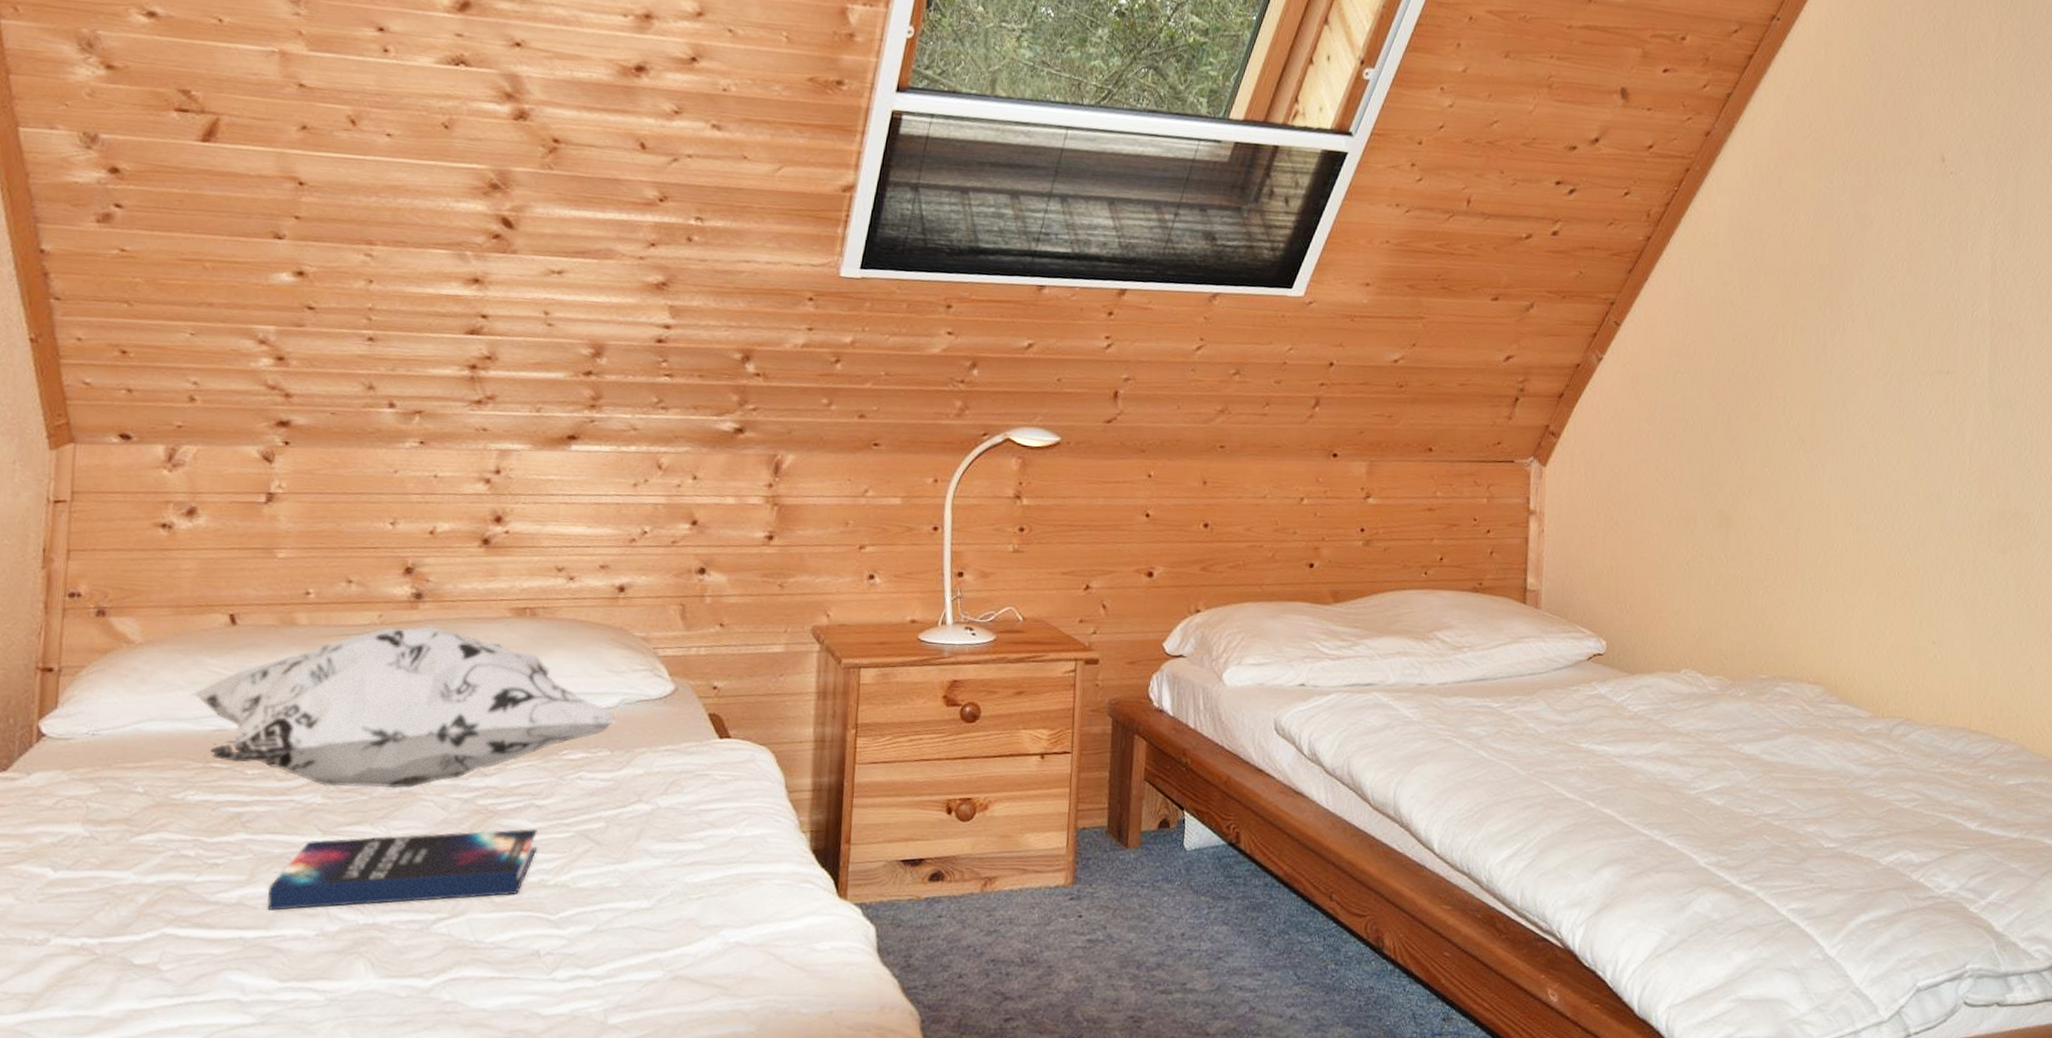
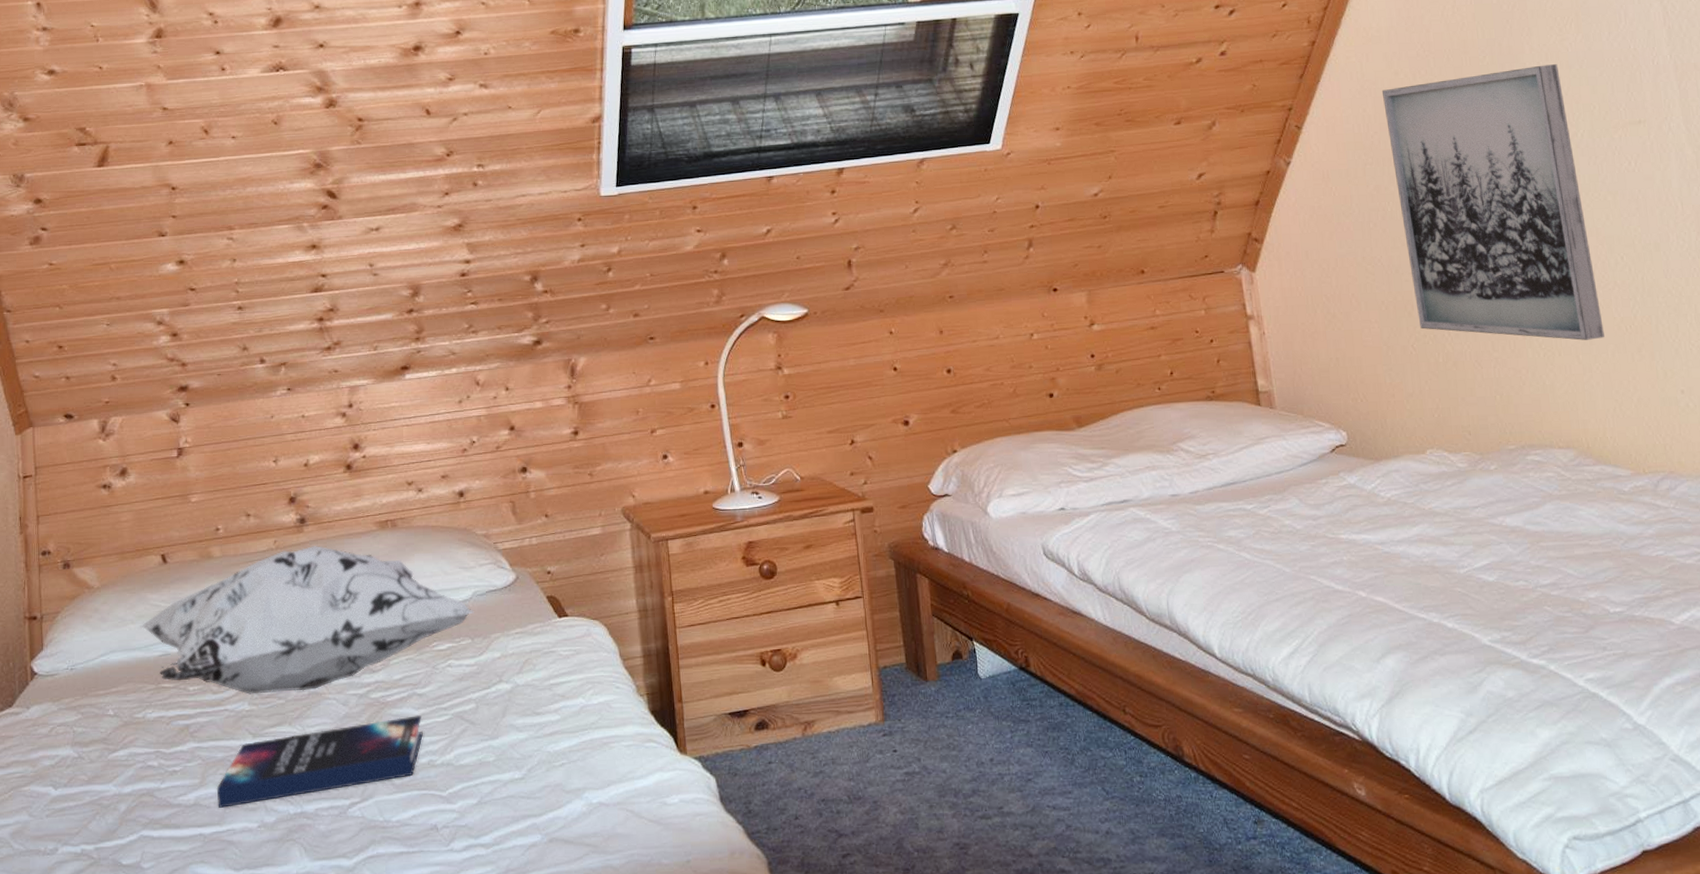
wall art: none [1698,298,1883,581] -> present [1381,64,1605,340]

